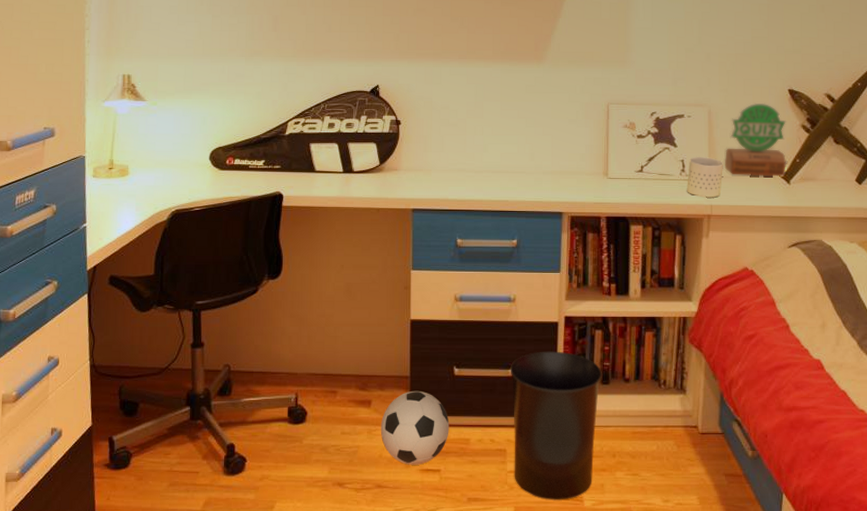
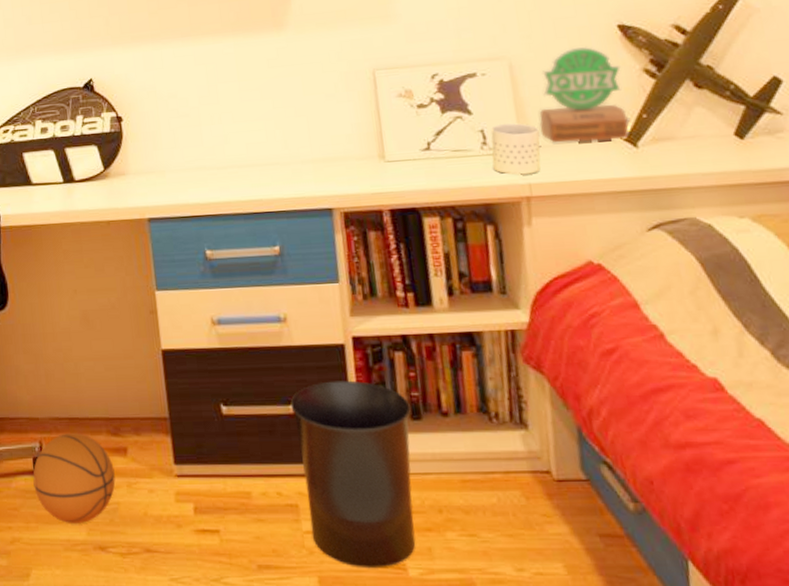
basketball: none [286,387,358,463] -> present [33,433,116,523]
soccer ball: present [380,390,449,465] -> none [141,434,225,525]

